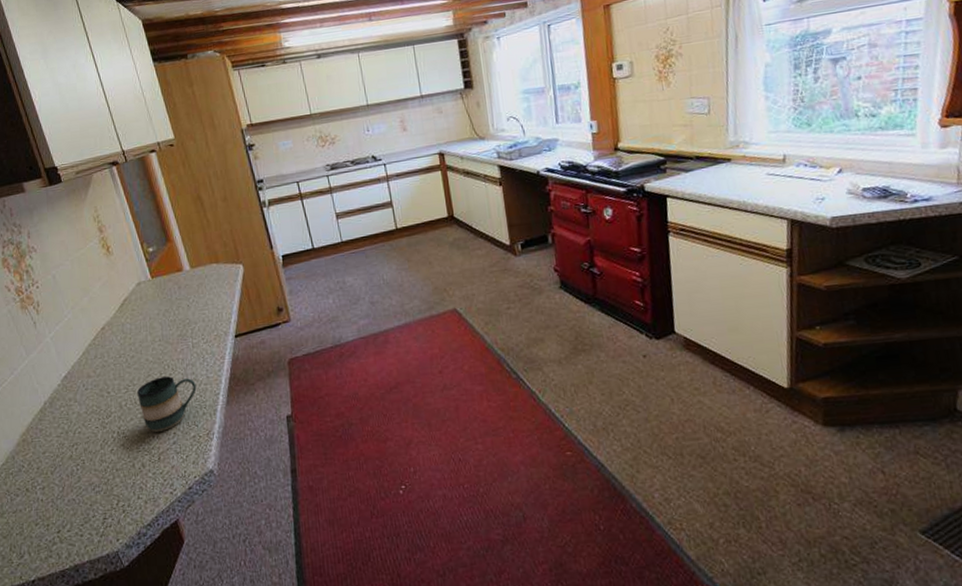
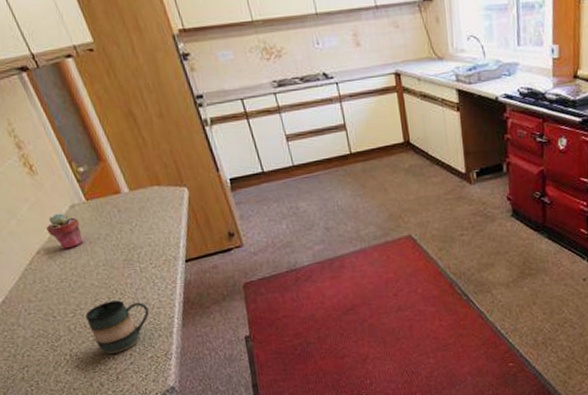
potted succulent: none [113,290,145,325] -> present [46,213,84,249]

